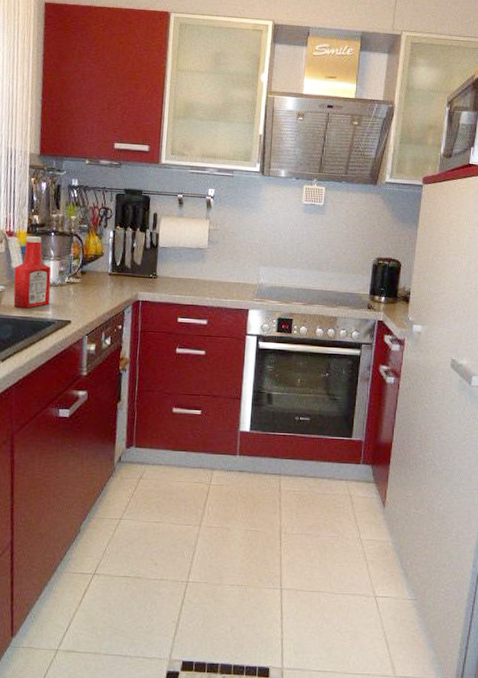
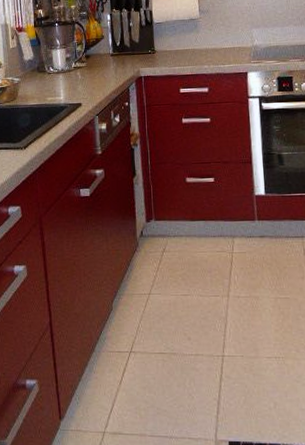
ketchup bottle: present [13,236,51,308] -> none [26,29,61,97]

